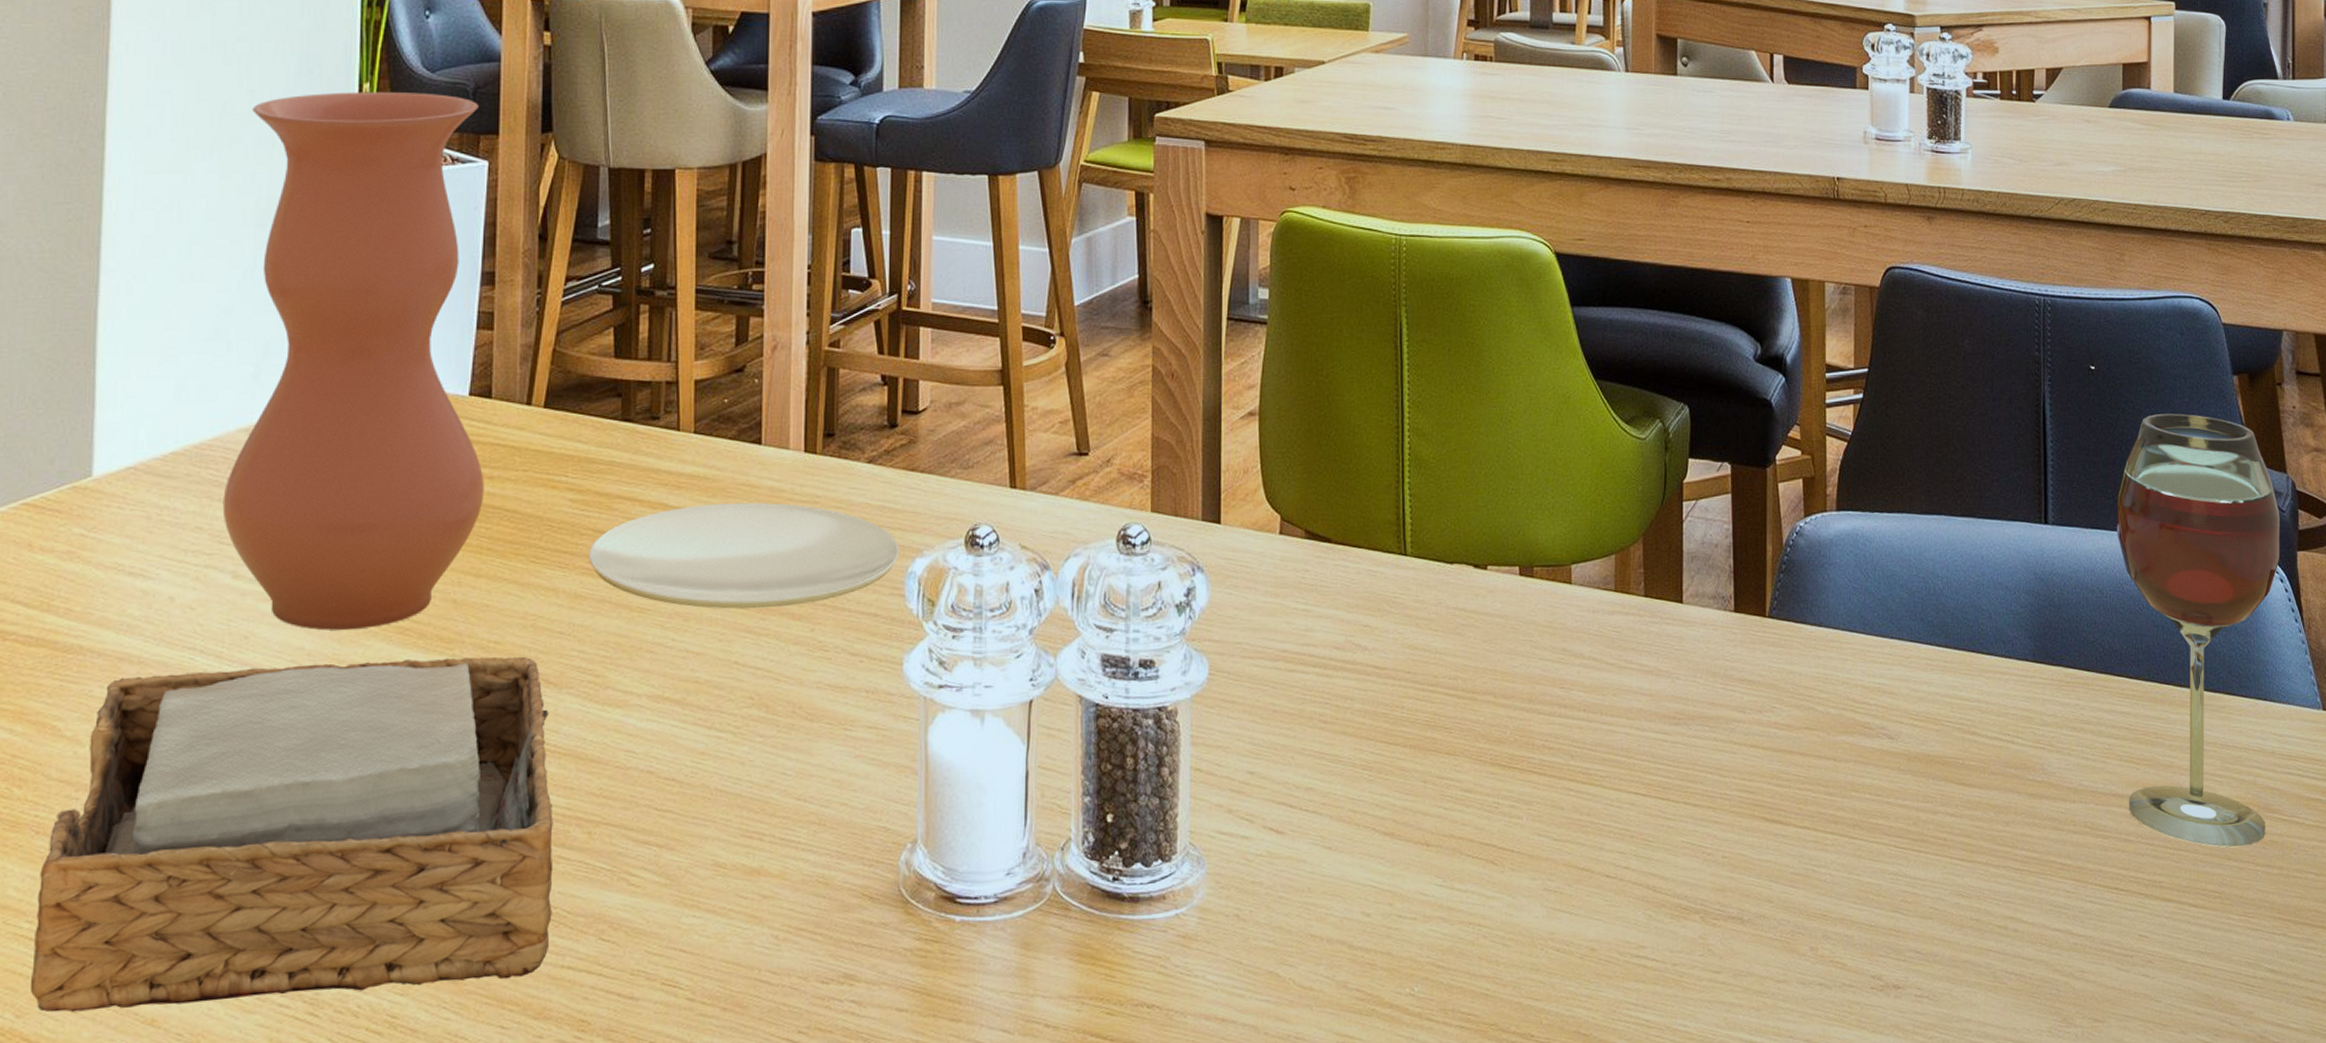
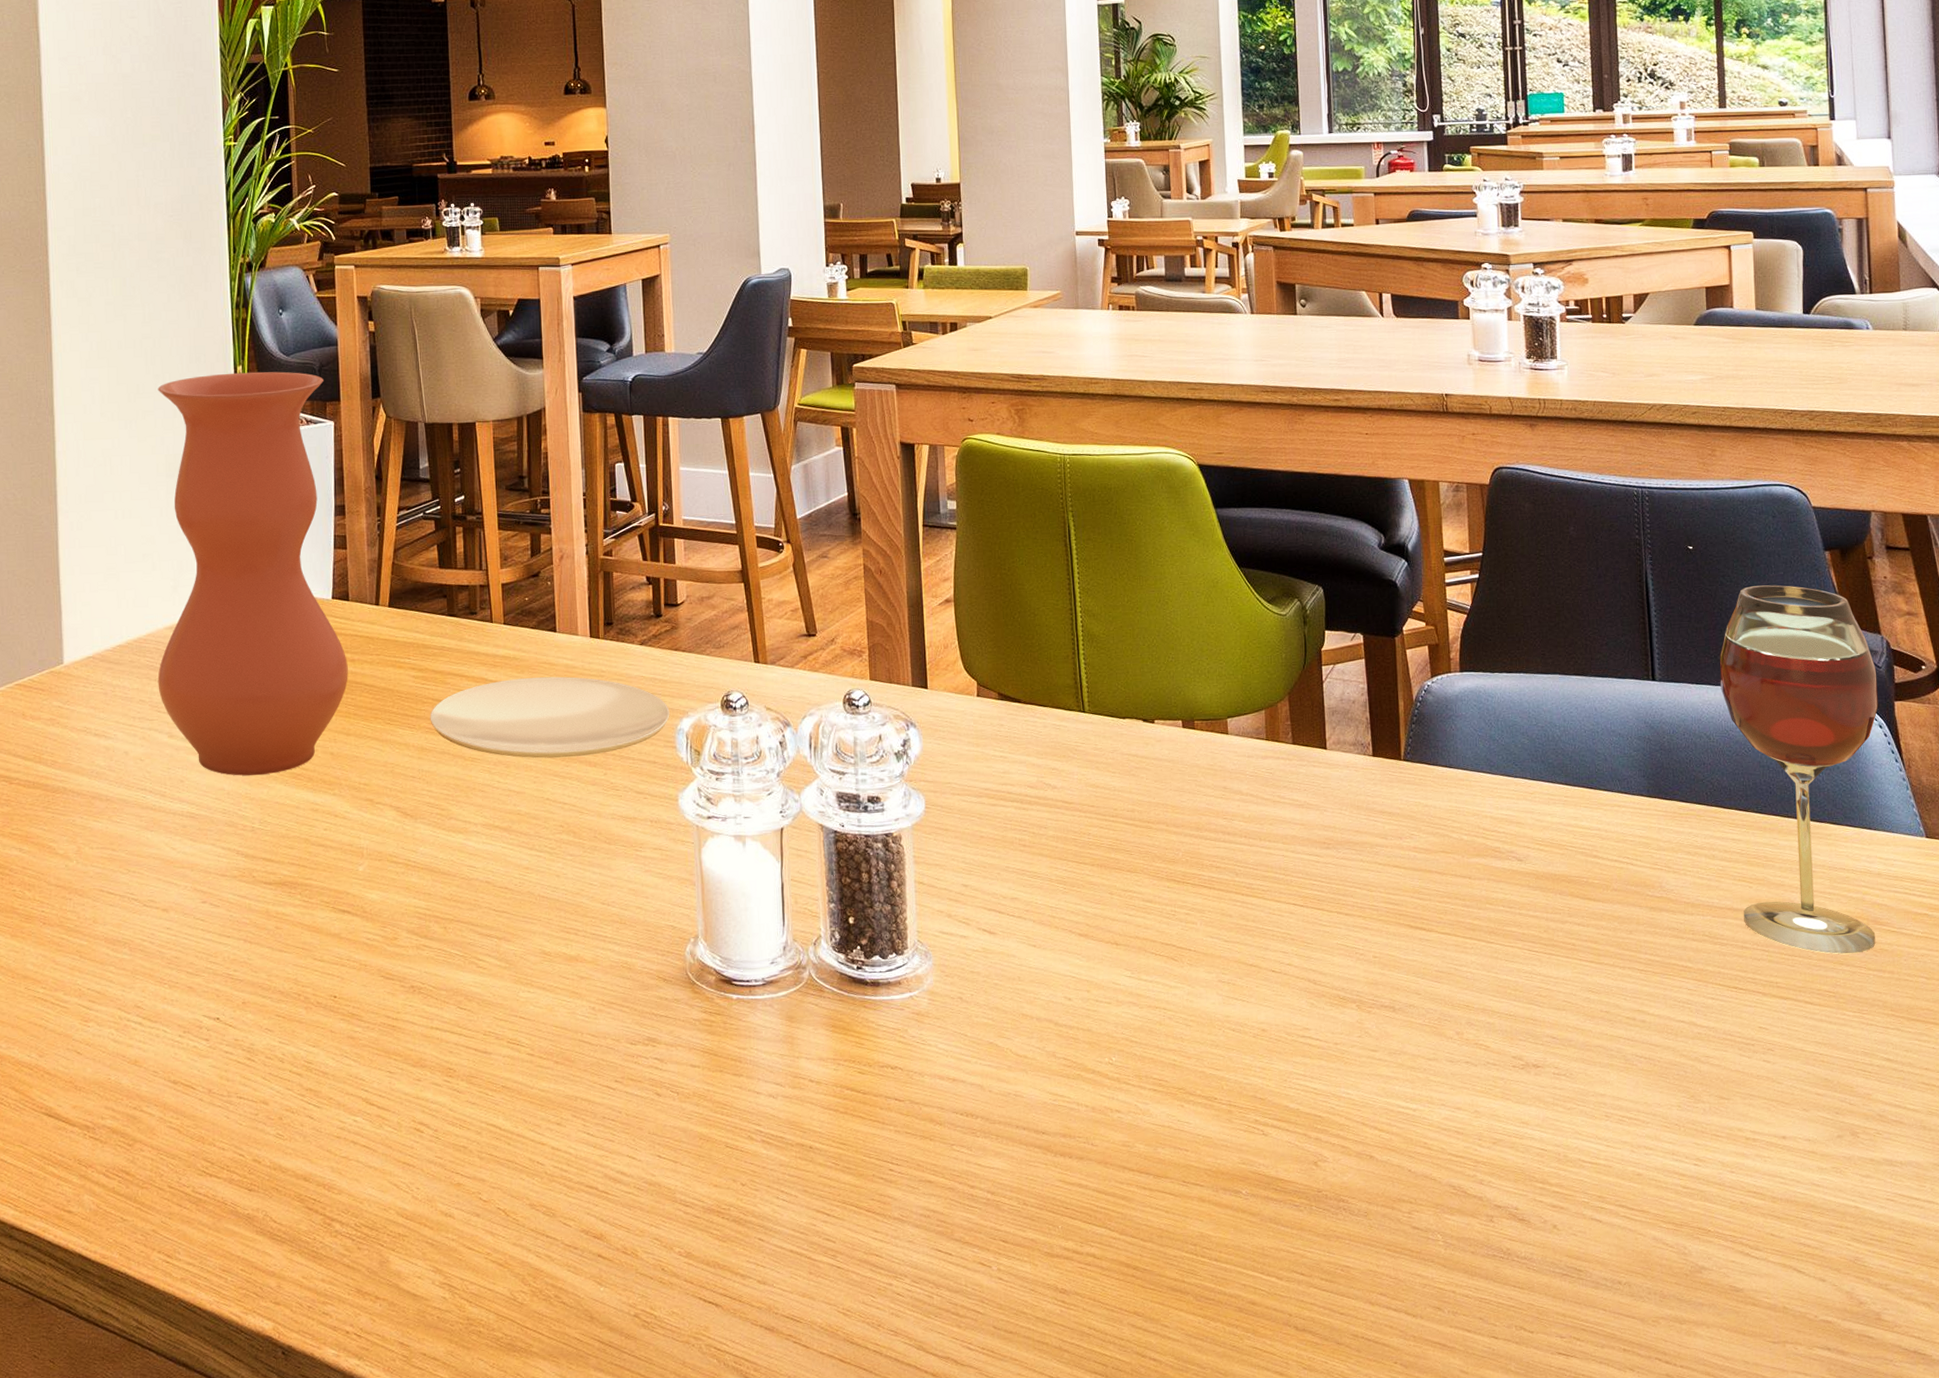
napkin holder: present [30,656,553,1013] -> none [47,794,422,1054]

